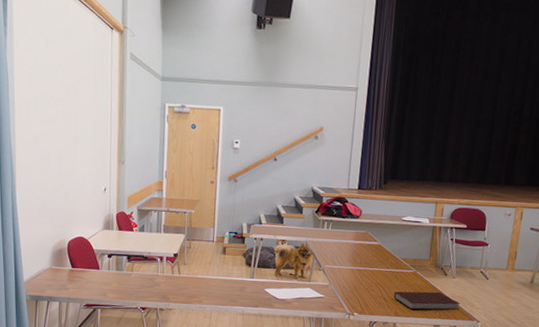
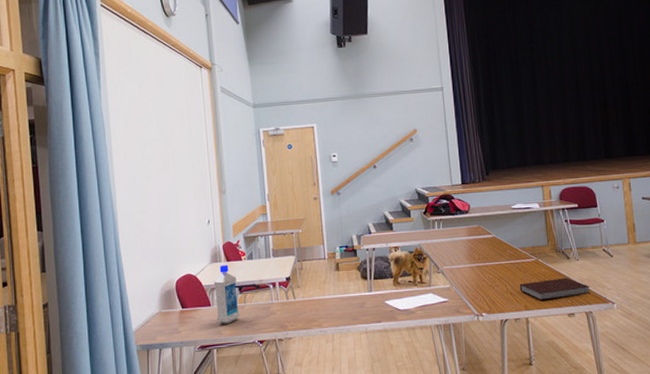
water bottle: none [103,233,126,289] -> present [213,264,240,325]

